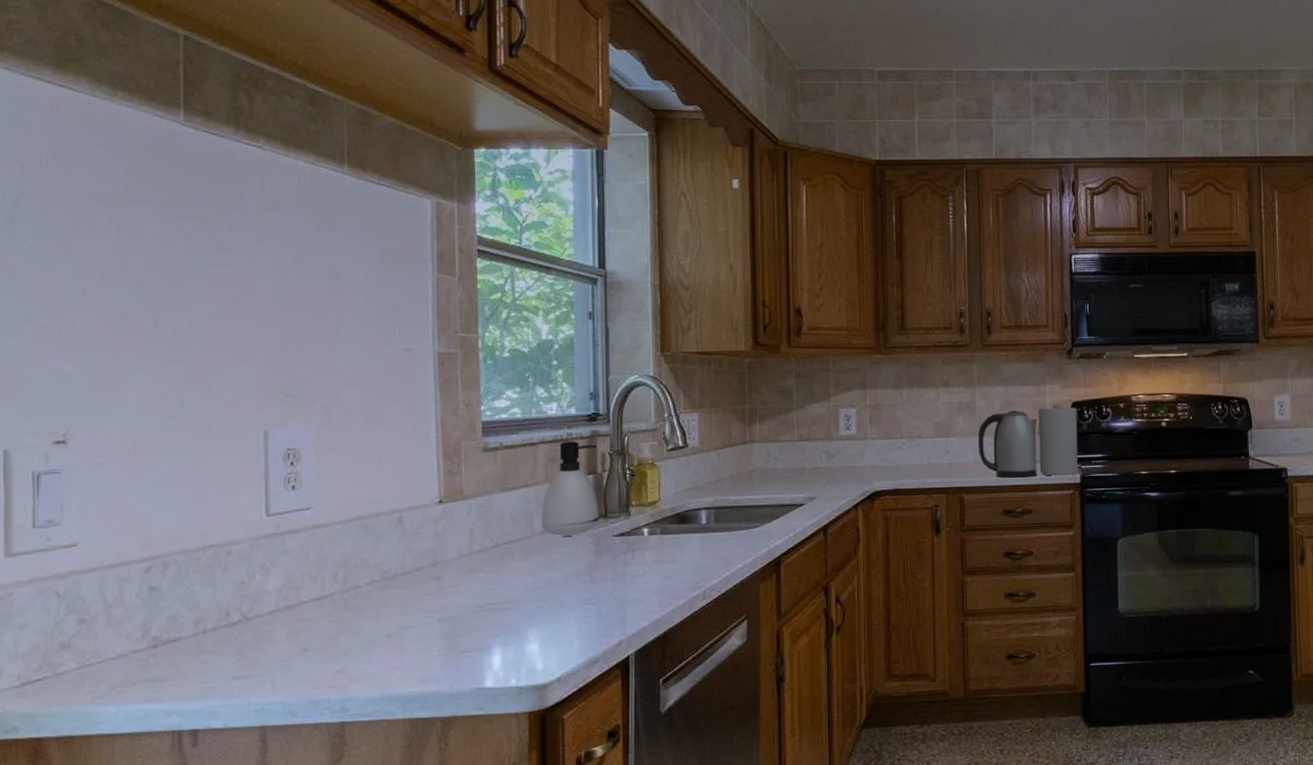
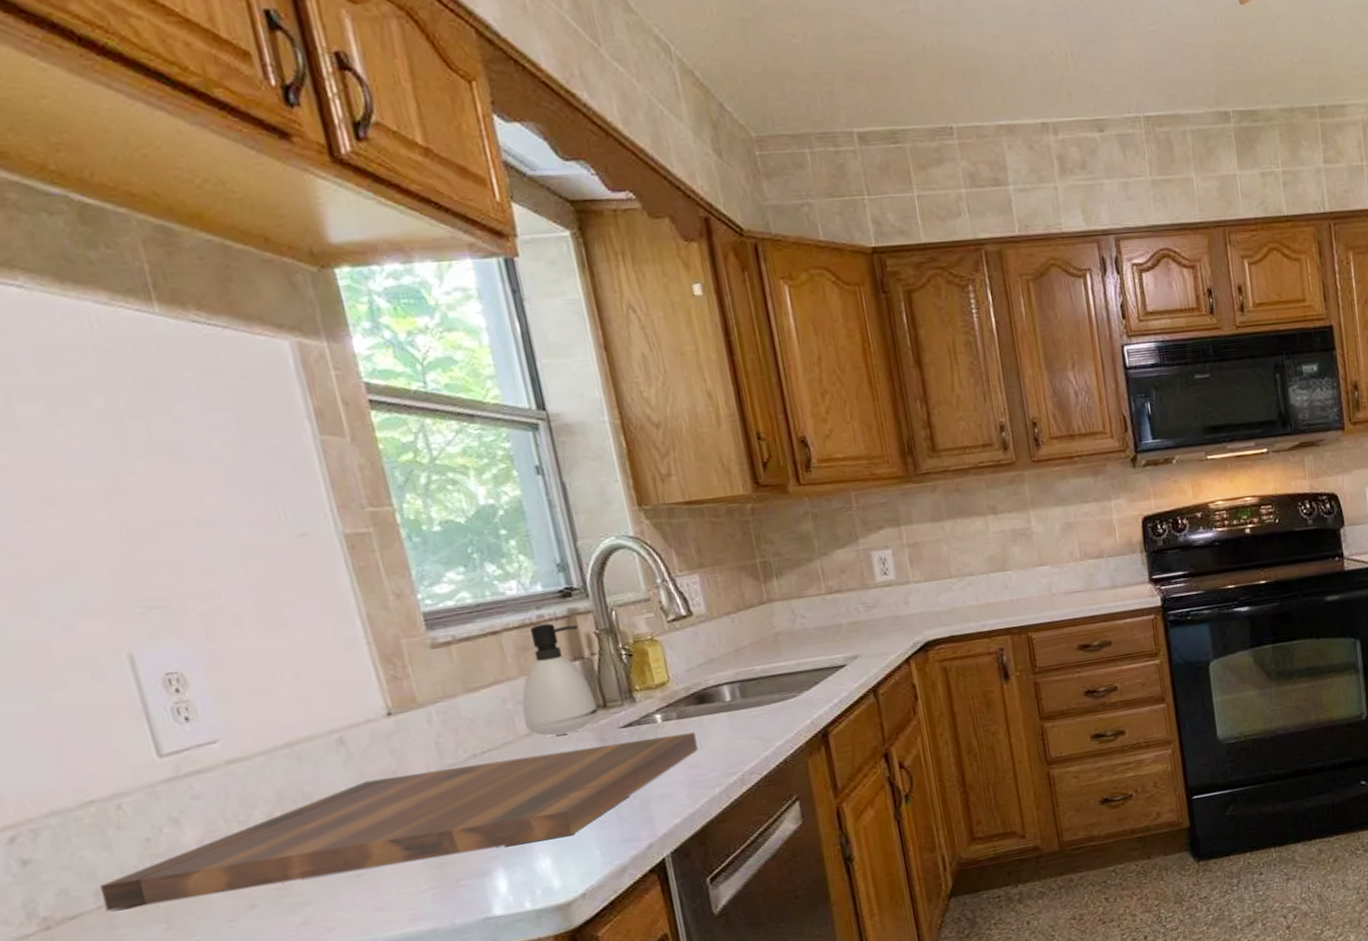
cutting board: none [199,548,672,639] -> present [100,732,698,911]
kettle: present [978,410,1037,478] -> none [1039,532,1112,610]
paper towel holder: present [1038,404,1078,476] -> none [1105,520,1158,602]

